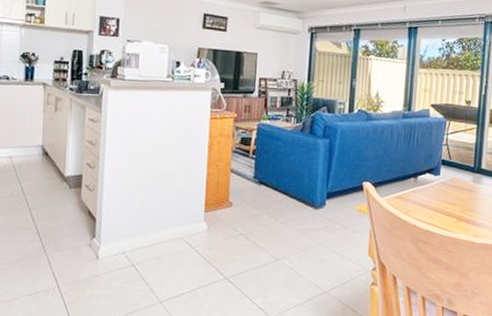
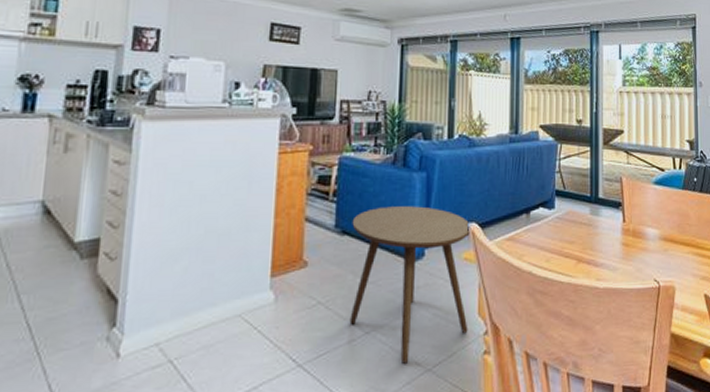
side table: none [264,164,365,285] -> present [349,206,470,364]

